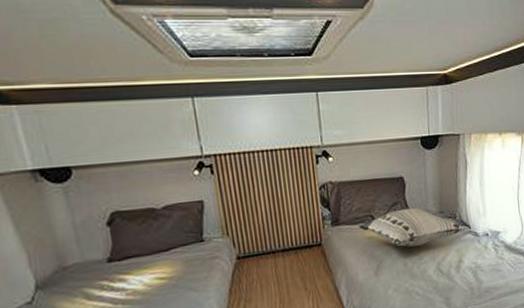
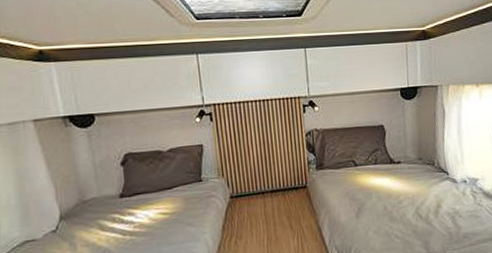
decorative pillow: present [358,207,466,248] -> none [340,154,444,192]

